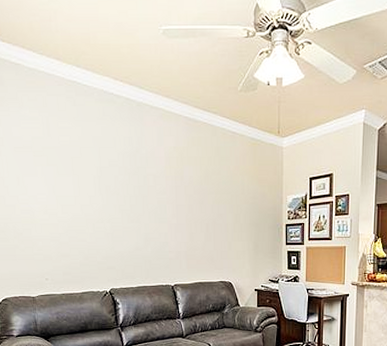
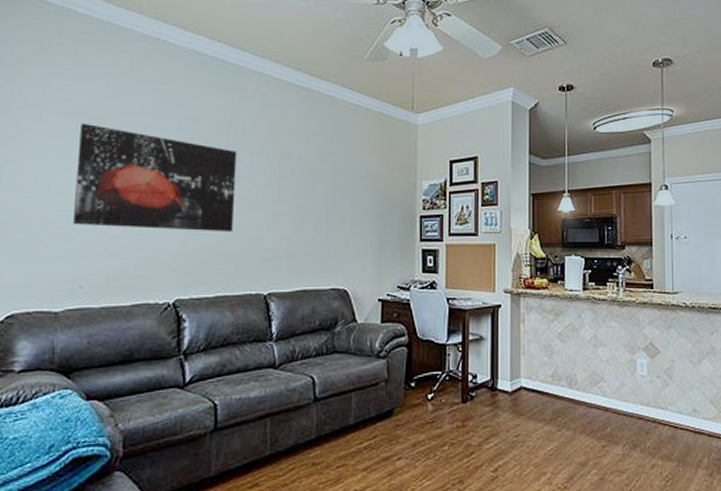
wall art: none [29,157,146,239] -> present [74,124,237,233]

